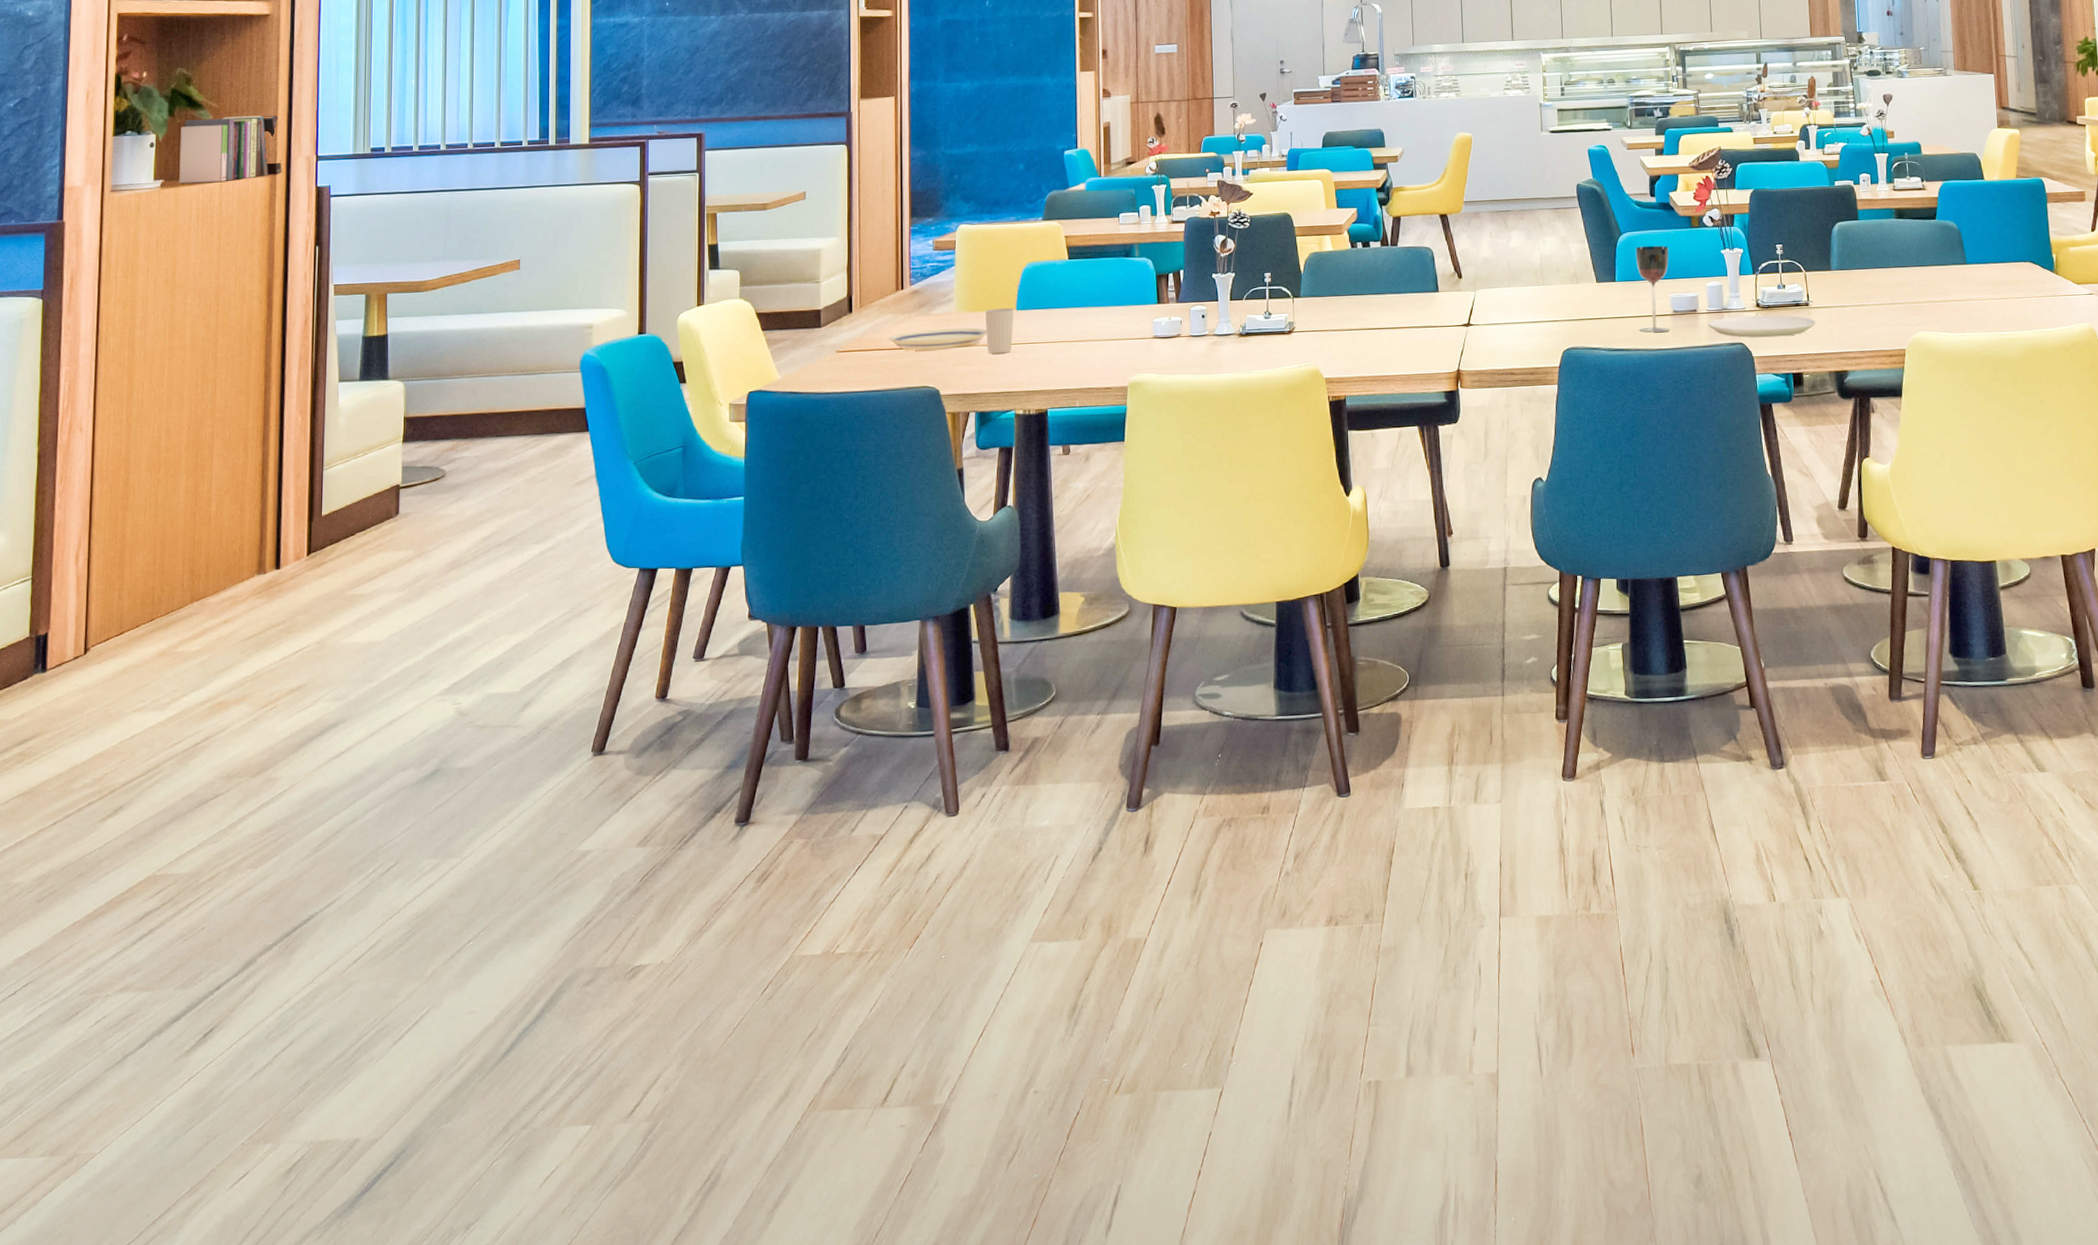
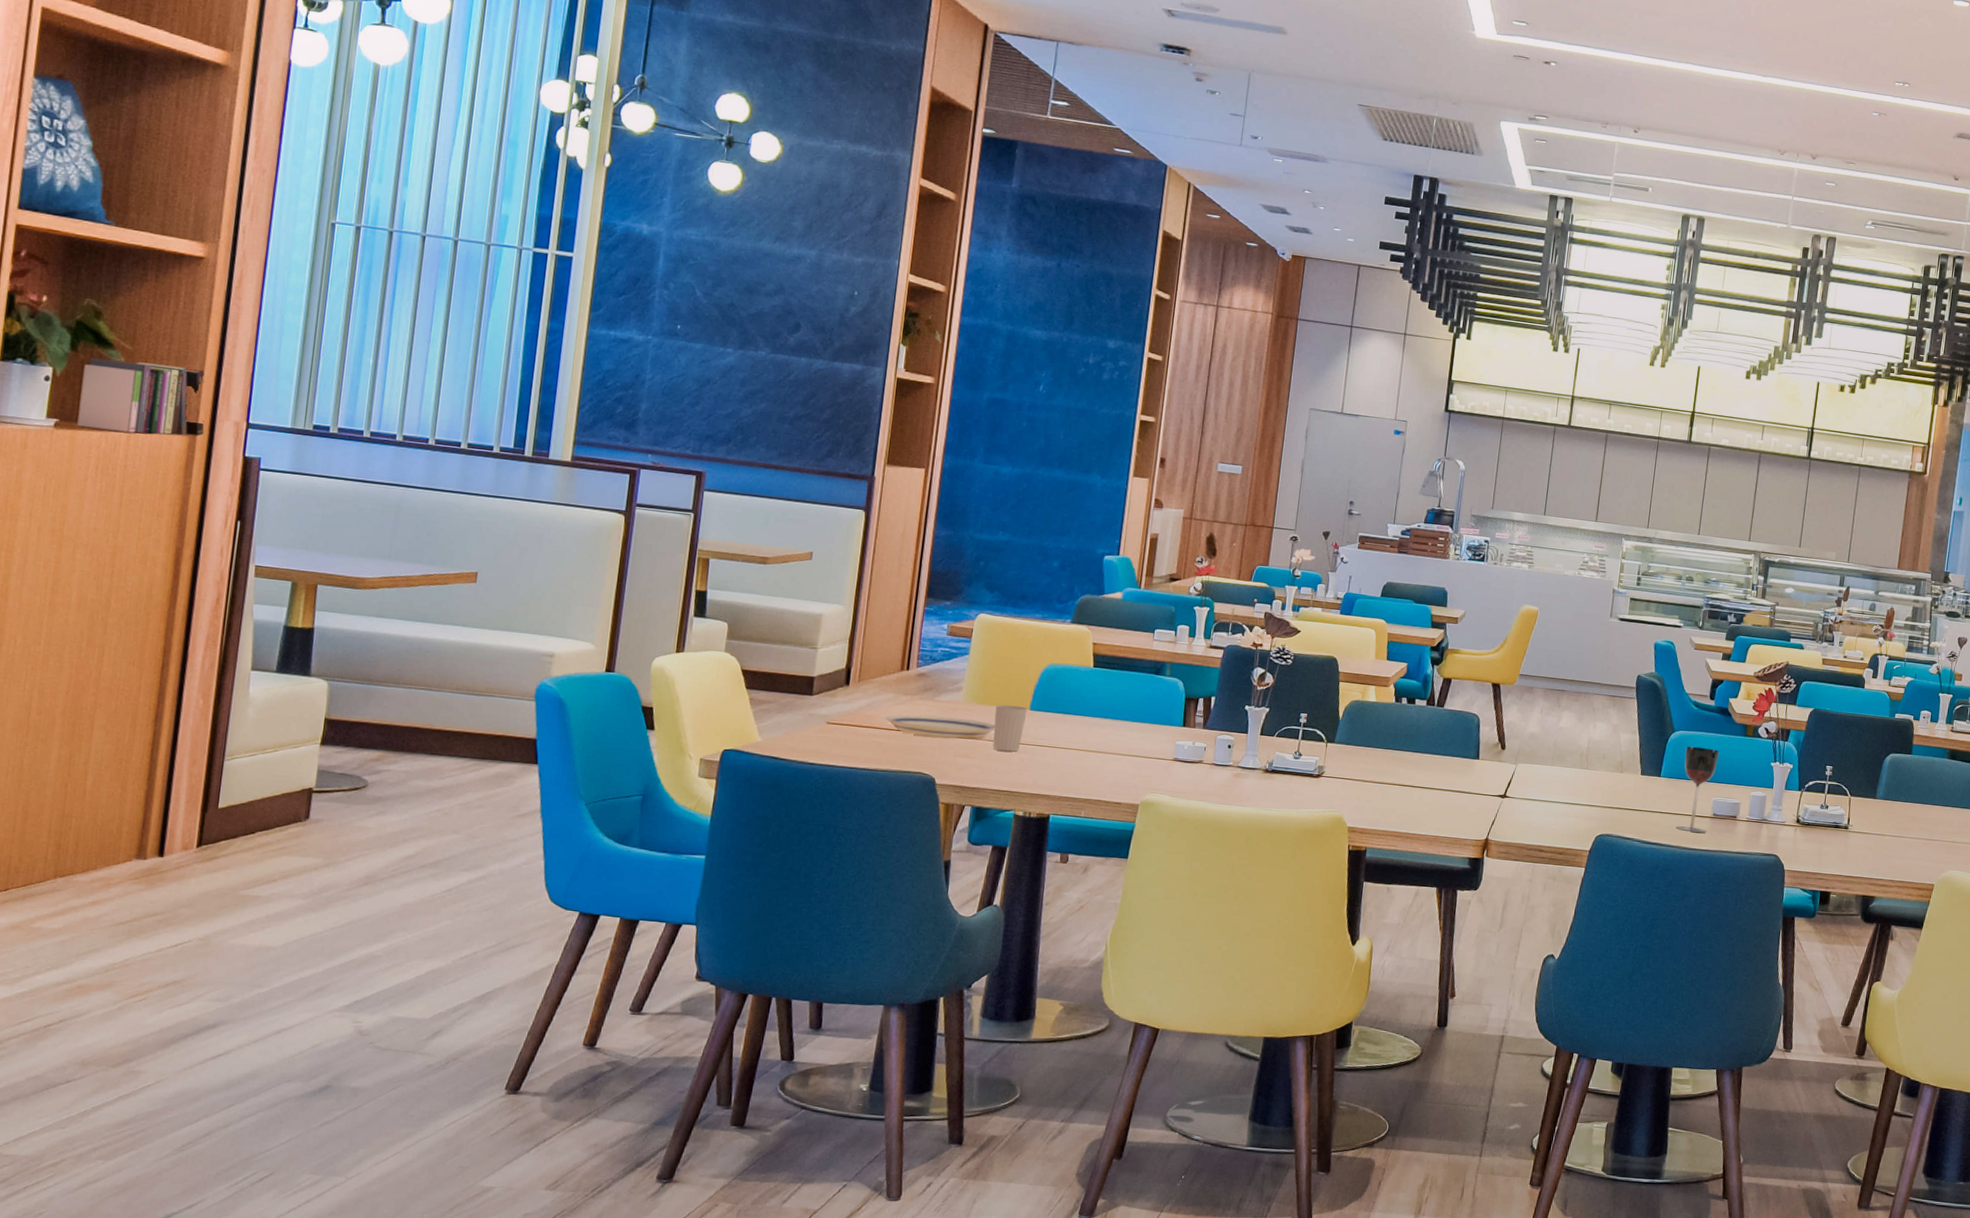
plate: present [1707,315,1816,338] -> none [1745,828,1852,855]

